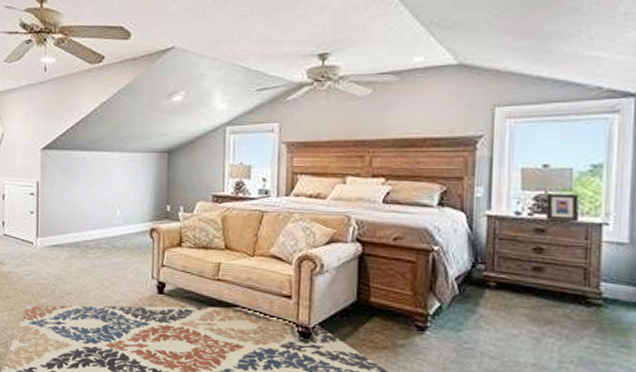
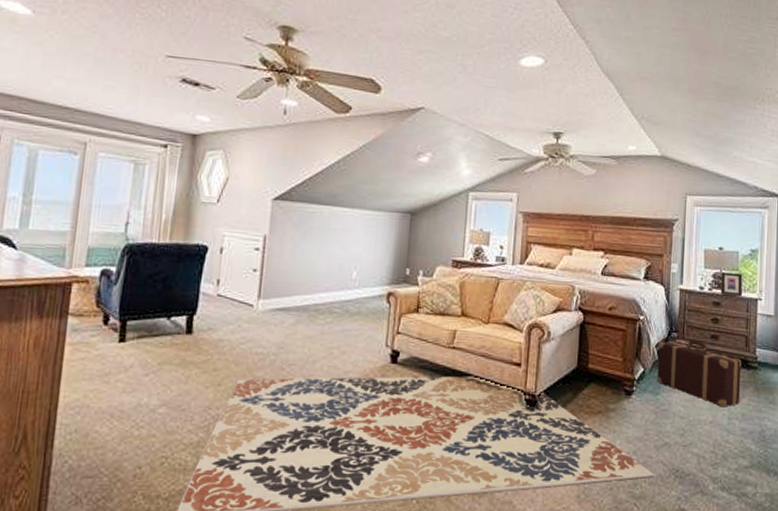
suitcase: none [458,273,578,349] -> present [657,340,742,407]

